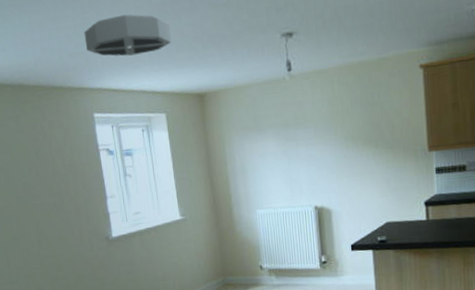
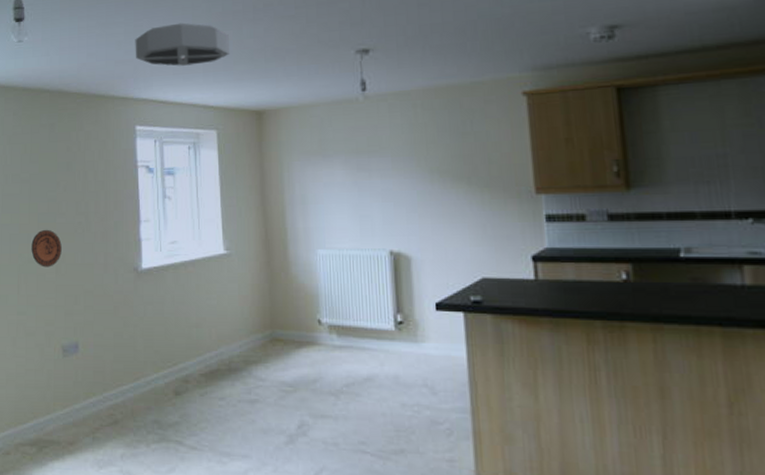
decorative plate: none [13,210,42,243] -> present [31,229,62,268]

